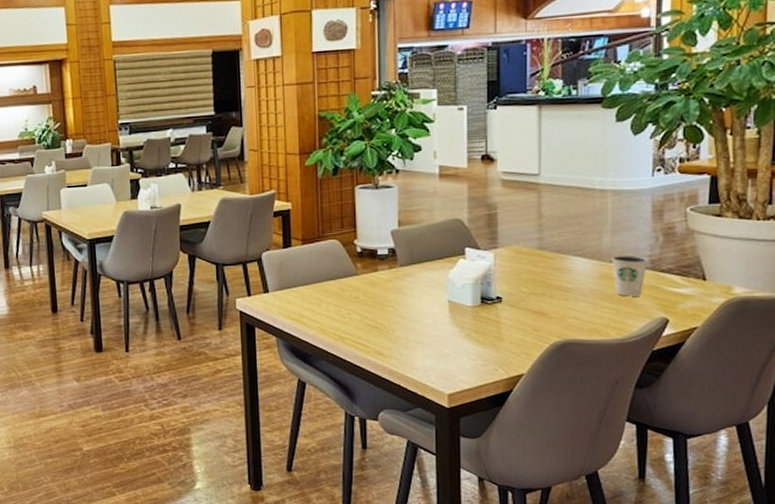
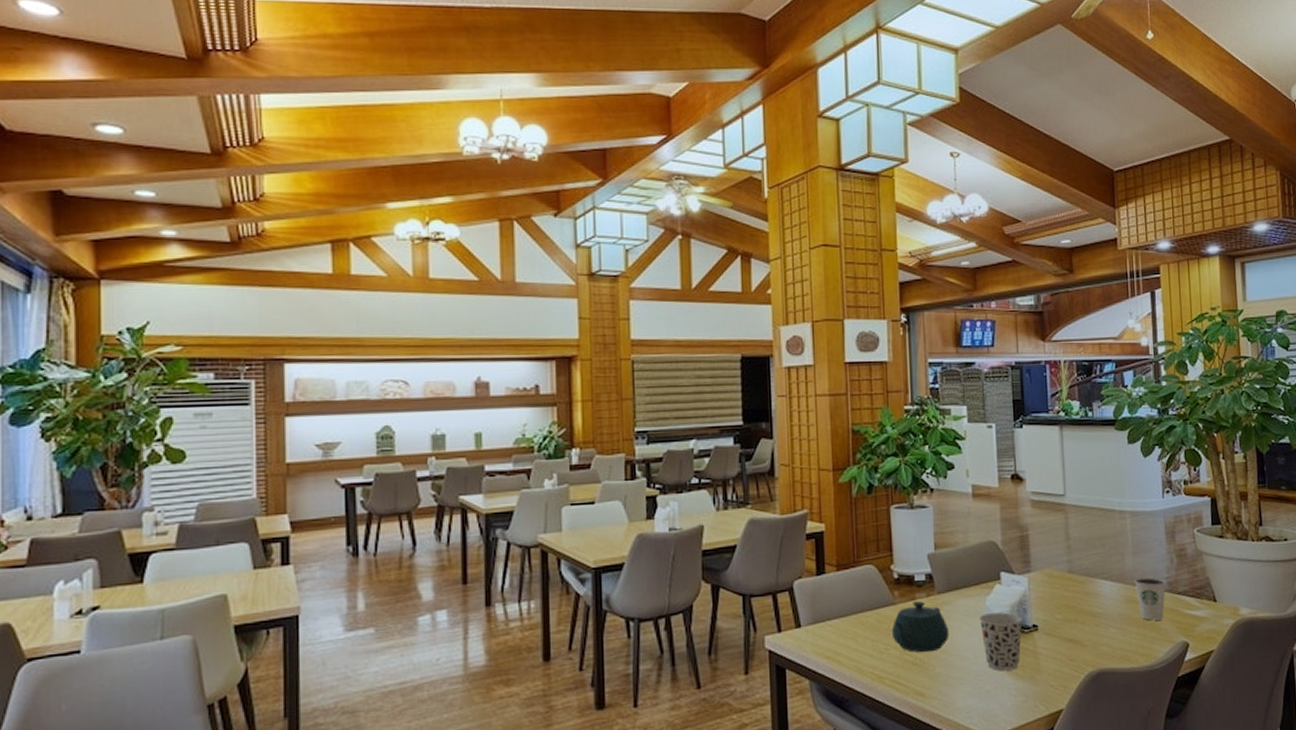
teapot: none [353,273,411,318] -> present [891,601,950,653]
cup: none [441,285,486,337] -> present [979,612,1022,671]

